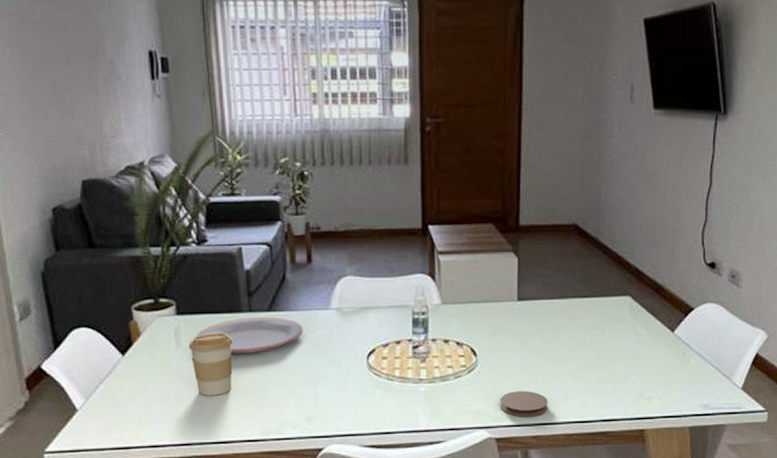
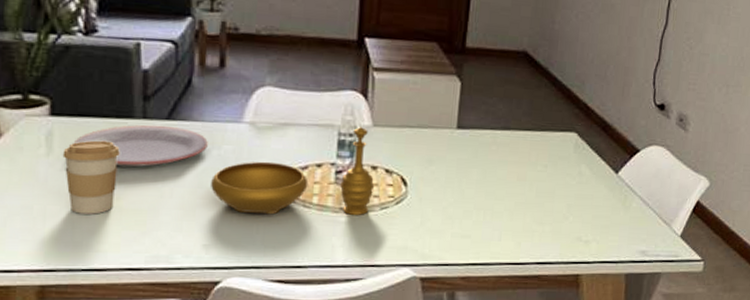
decorative bowl: none [309,306,448,388] -> present [211,127,375,215]
coaster: present [500,391,548,417] -> none [428,227,481,256]

